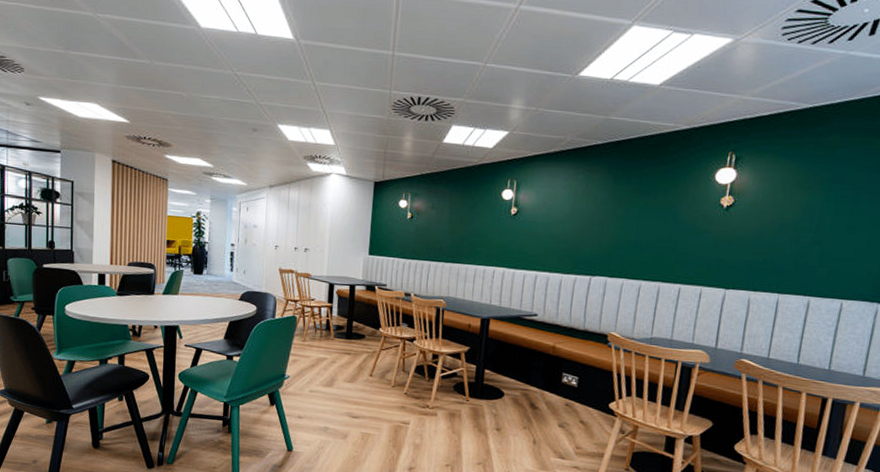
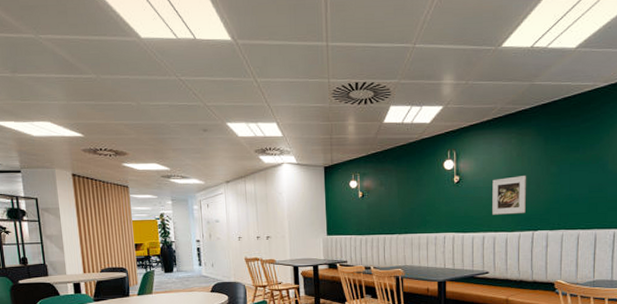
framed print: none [548,215,590,256] -> present [492,176,526,215]

